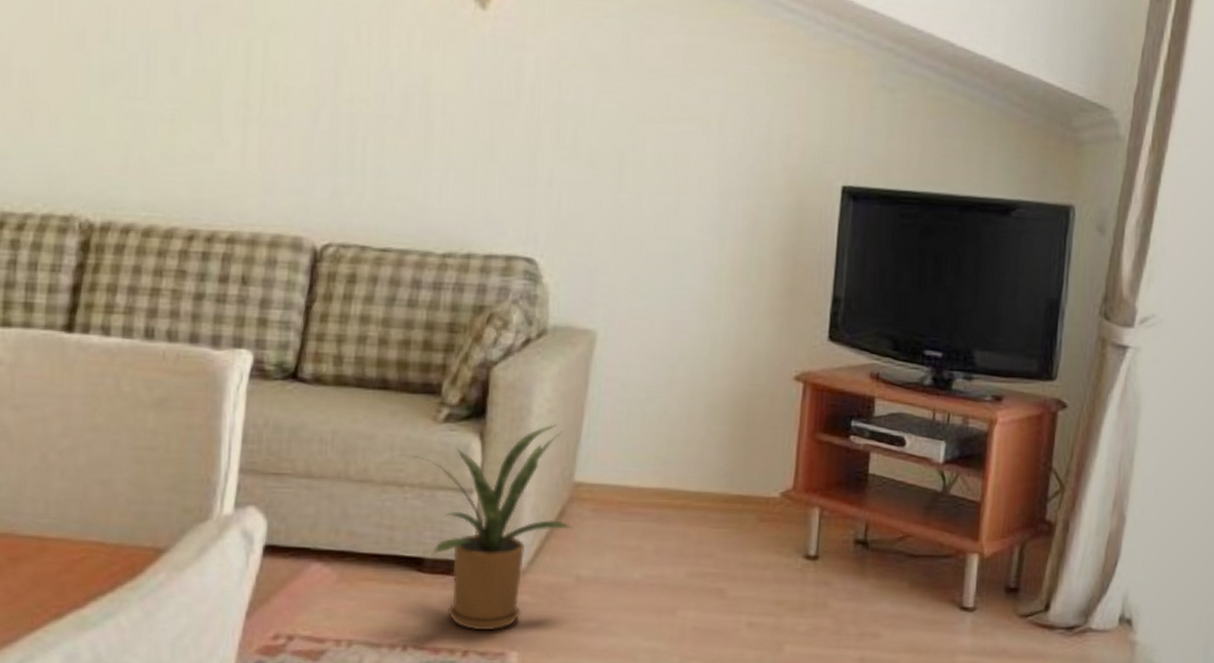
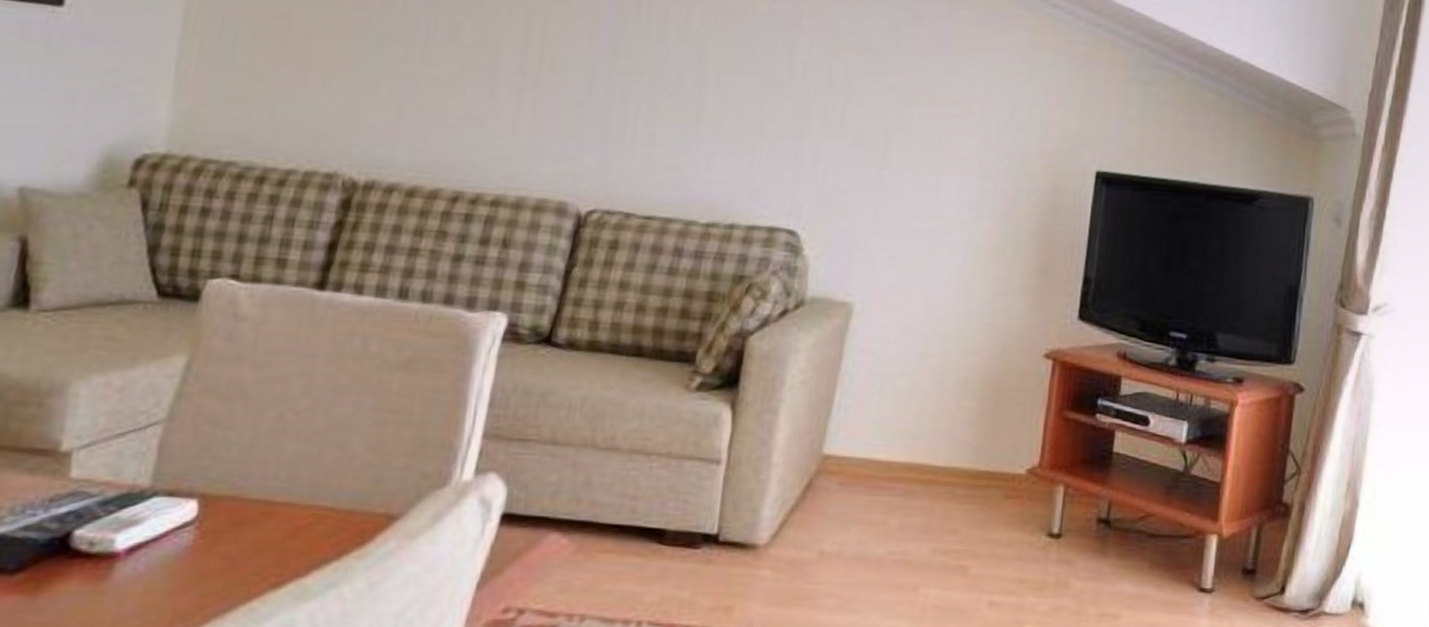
house plant: present [398,424,573,630] -> none [647,395,819,606]

